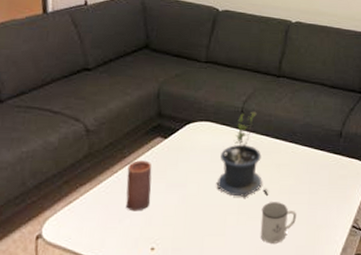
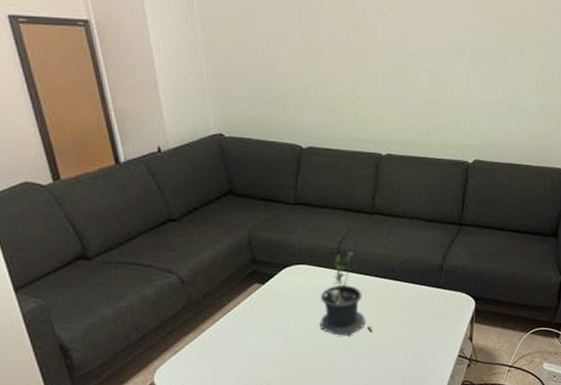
candle: present [125,160,152,212] -> none [229,307,256,356]
mug: present [260,202,296,244] -> none [367,338,402,377]

